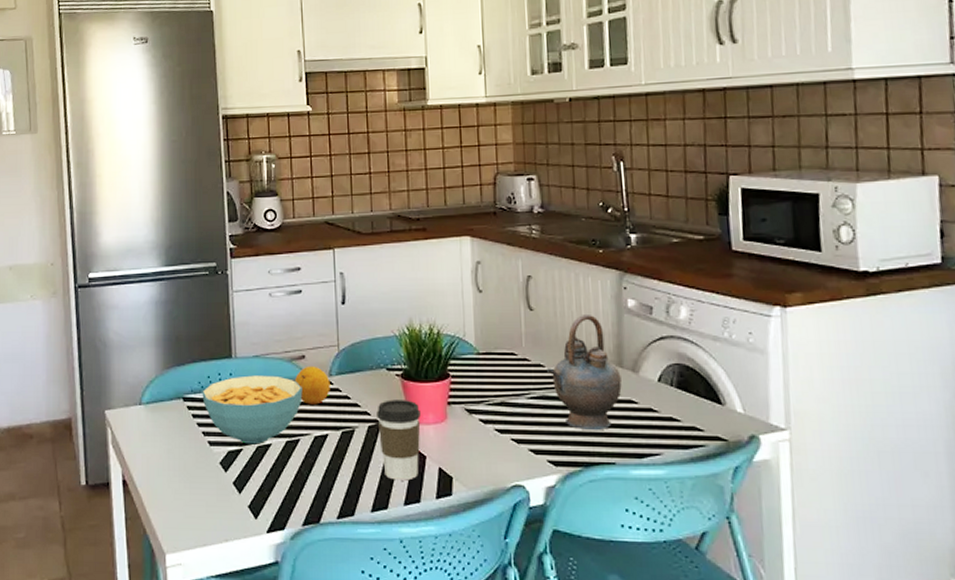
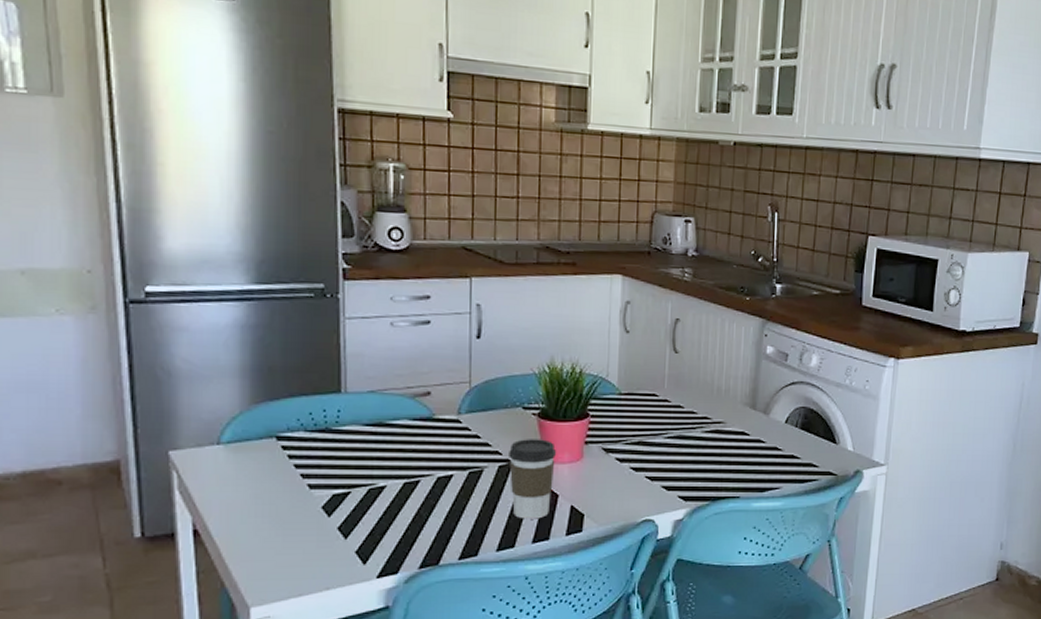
cereal bowl: present [202,375,303,444] -> none [301,412,426,487]
fruit: present [294,366,330,405] -> none [416,403,459,444]
teapot: present [547,315,622,431] -> none [686,359,753,468]

